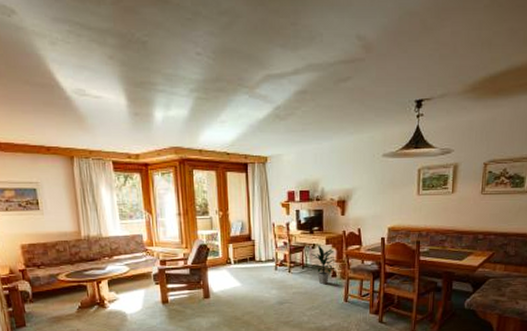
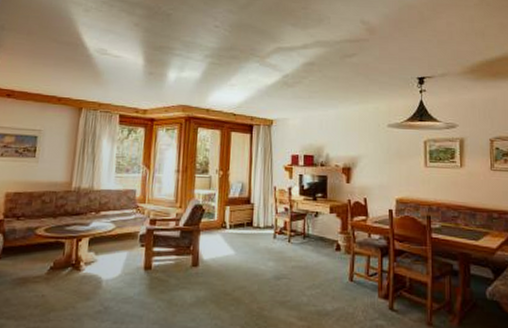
indoor plant: present [311,245,338,285] -> none [313,213,342,259]

